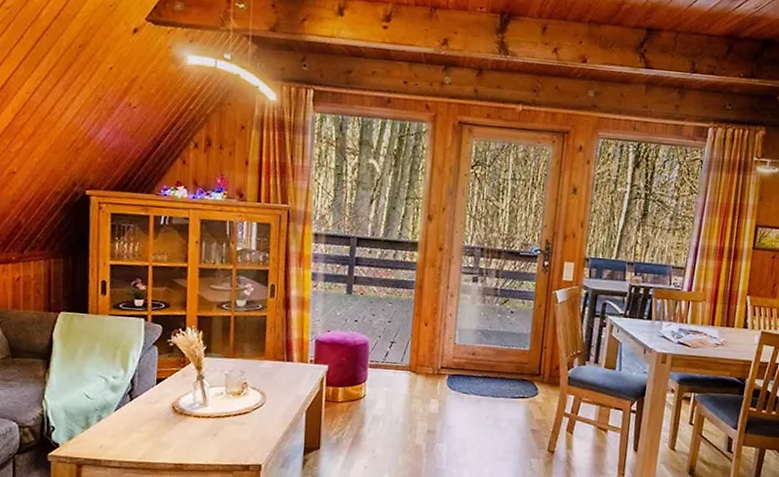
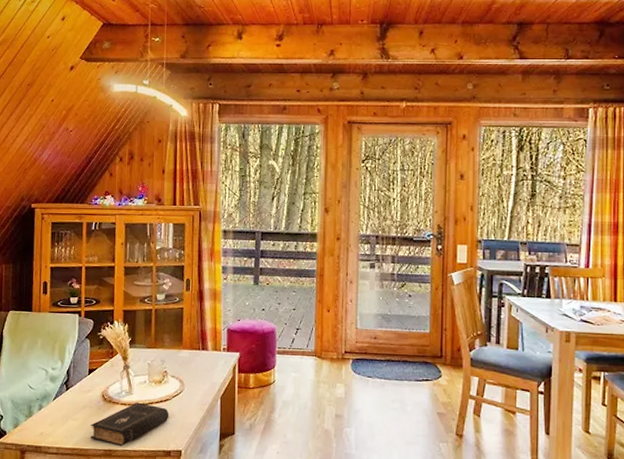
book: none [158,414,249,461] -> present [90,402,169,447]

